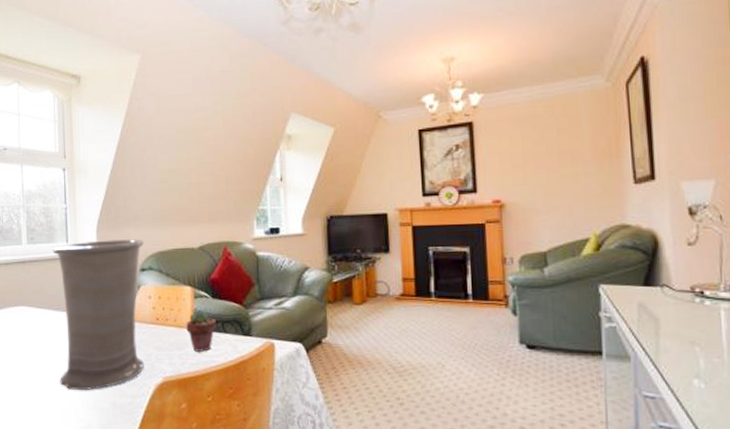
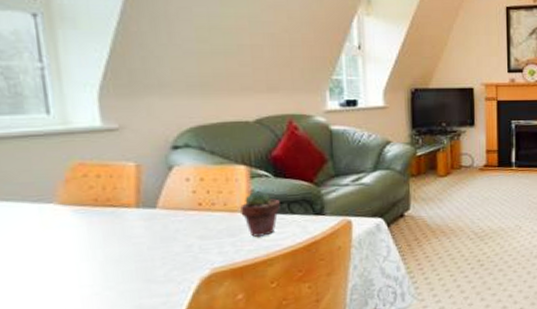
vase: present [53,239,145,391] -> none [22,110,184,299]

